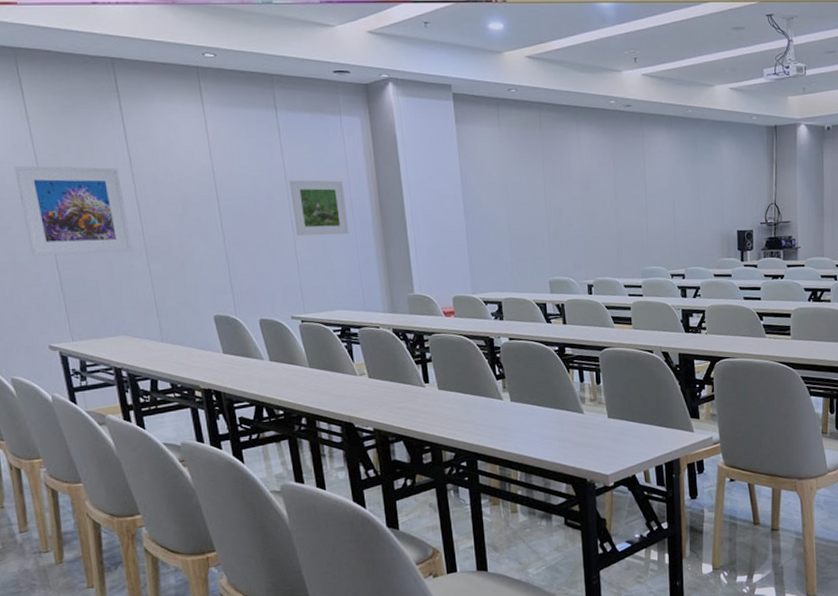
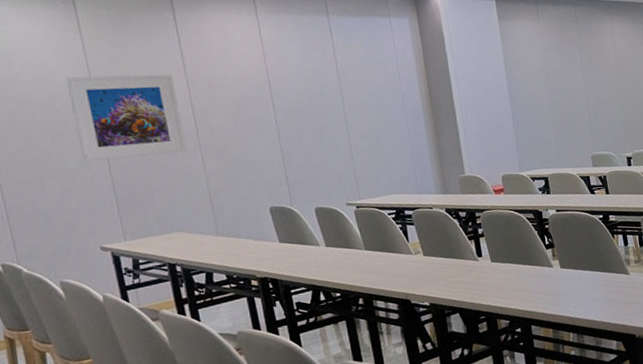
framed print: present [289,180,349,237] -> none [342,76,401,129]

